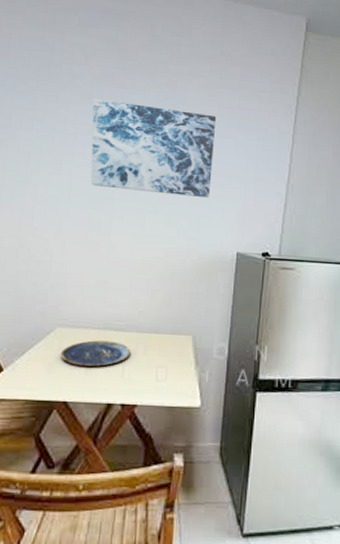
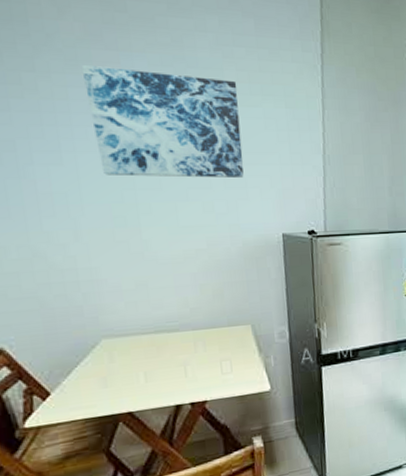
plate: present [60,340,131,367] -> none [112,343,190,375]

